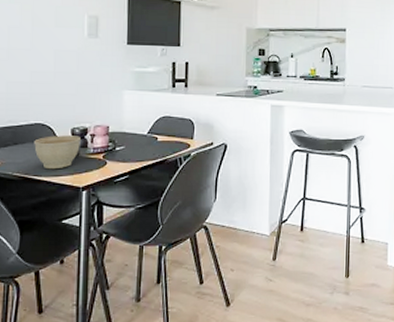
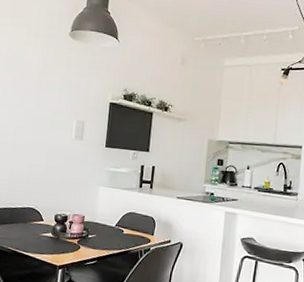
planter bowl: present [34,135,80,170] -> none [25,219,61,248]

